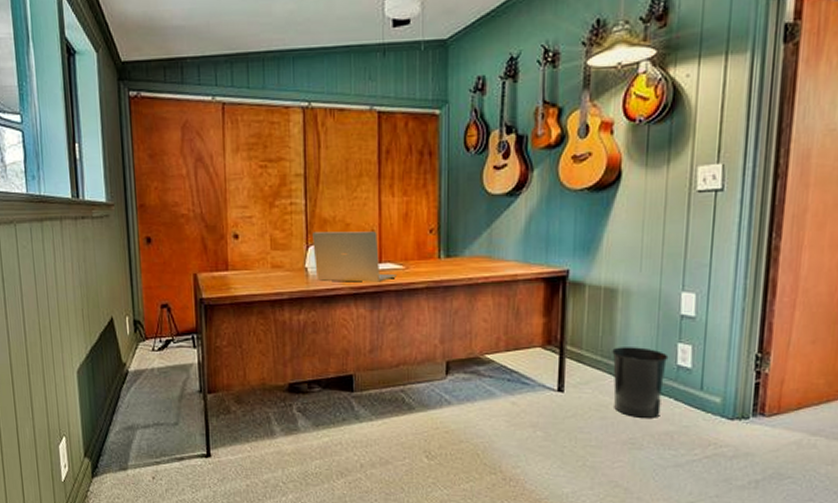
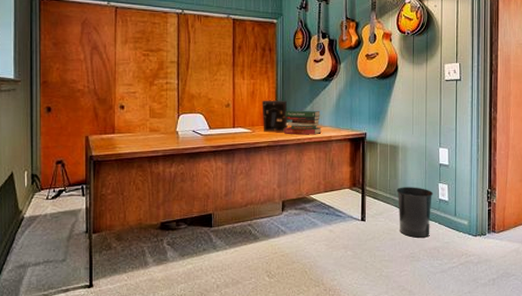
laptop: present [312,231,398,282] -> none [183,104,247,142]
picture frame: none [418,224,455,270] -> present [262,100,288,133]
books: none [448,238,503,273] -> present [283,110,322,135]

